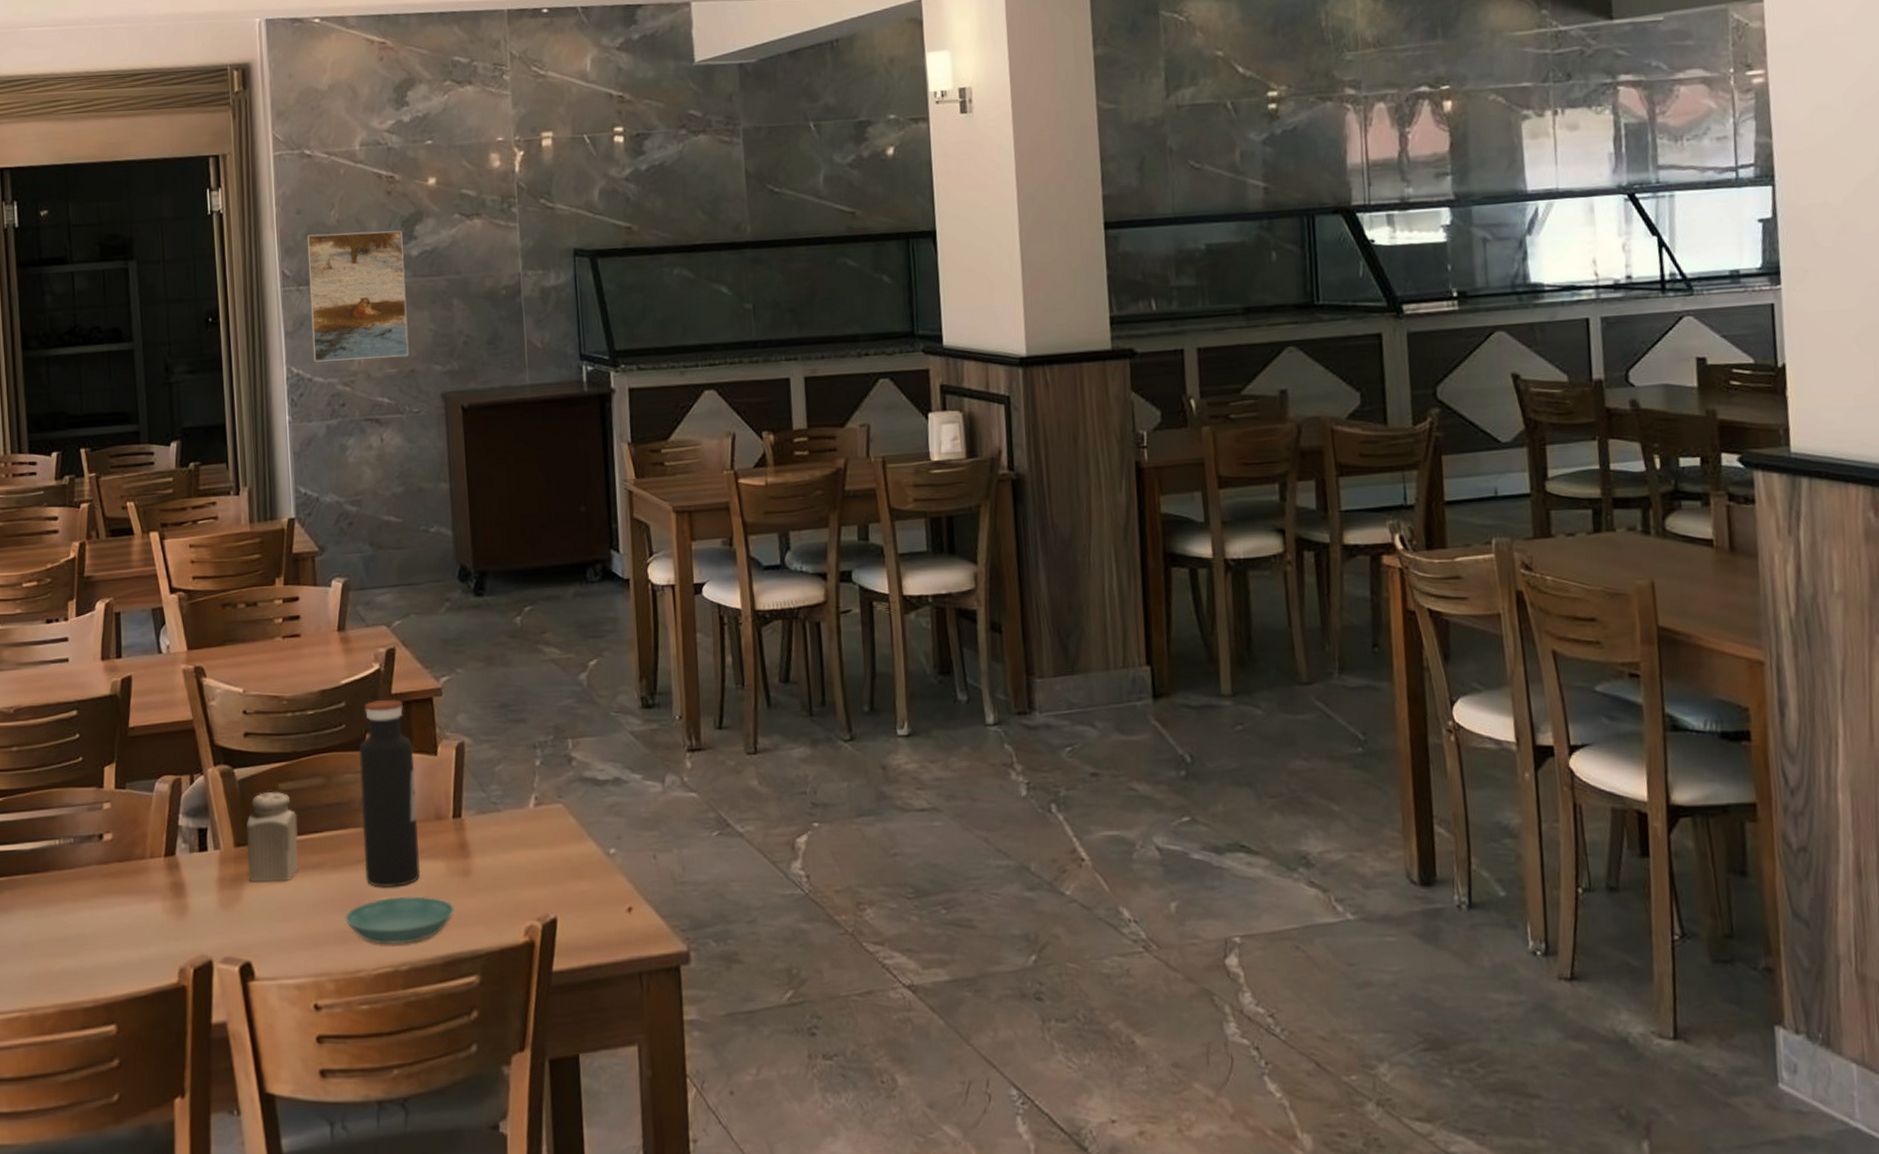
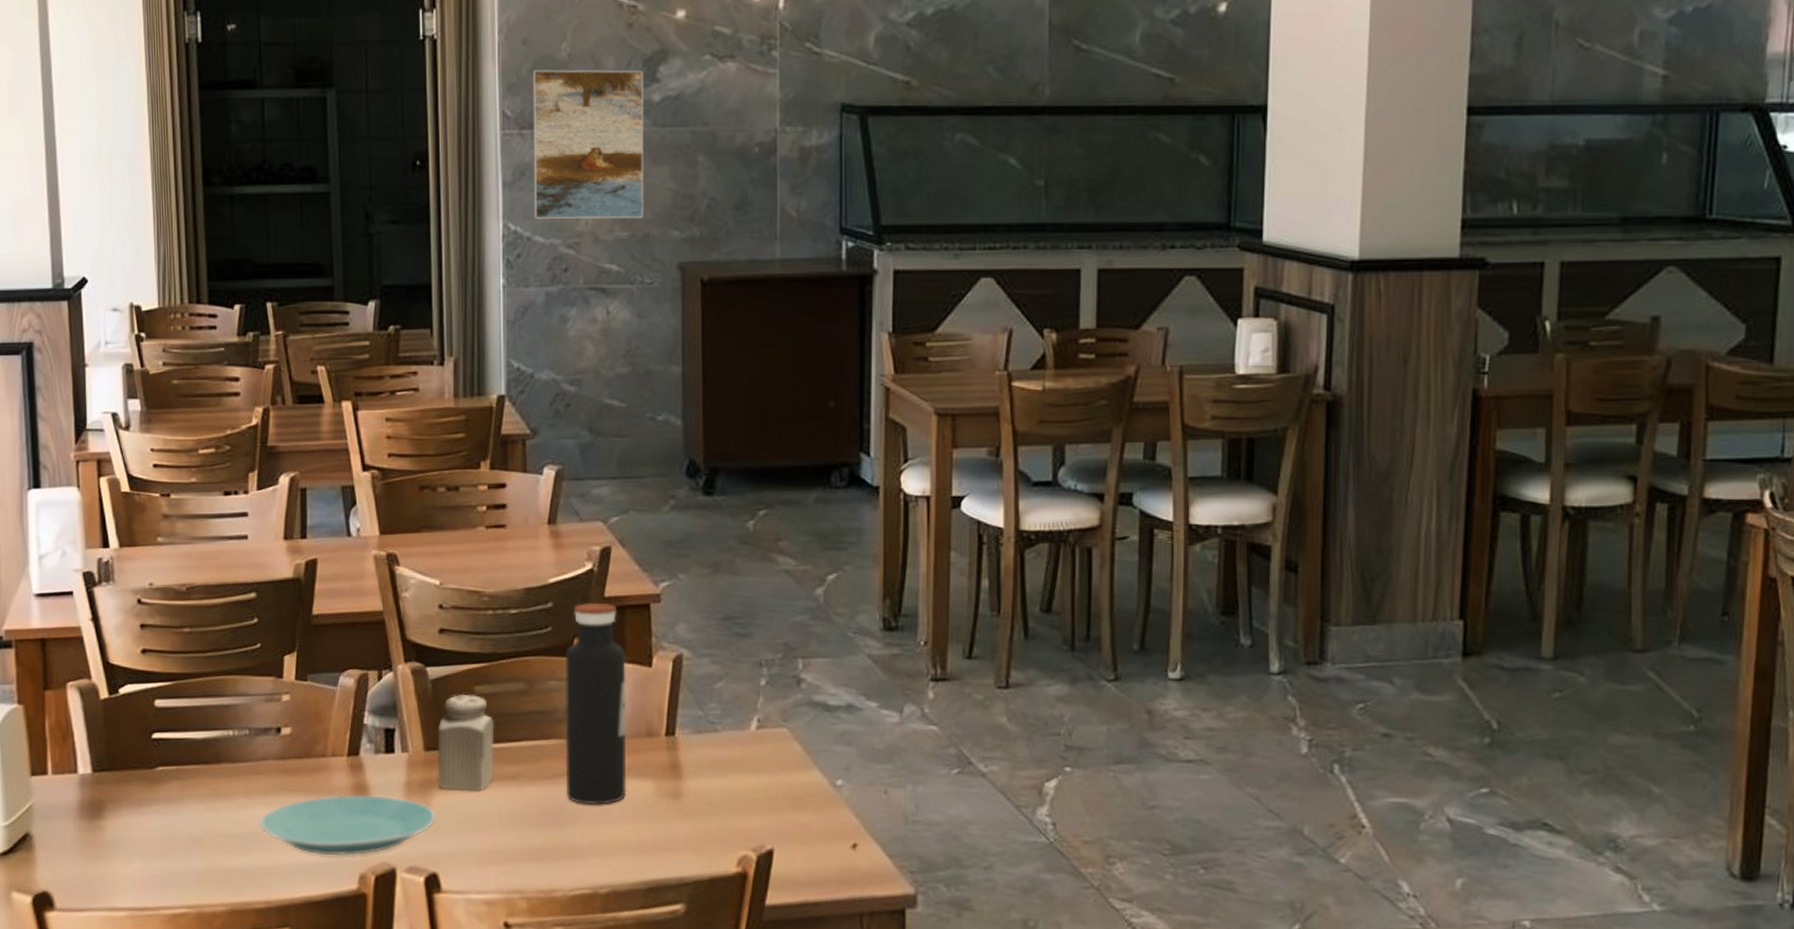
plate: none [85,892,249,952] -> present [259,794,437,856]
saucer: present [345,896,456,945] -> none [541,815,663,866]

